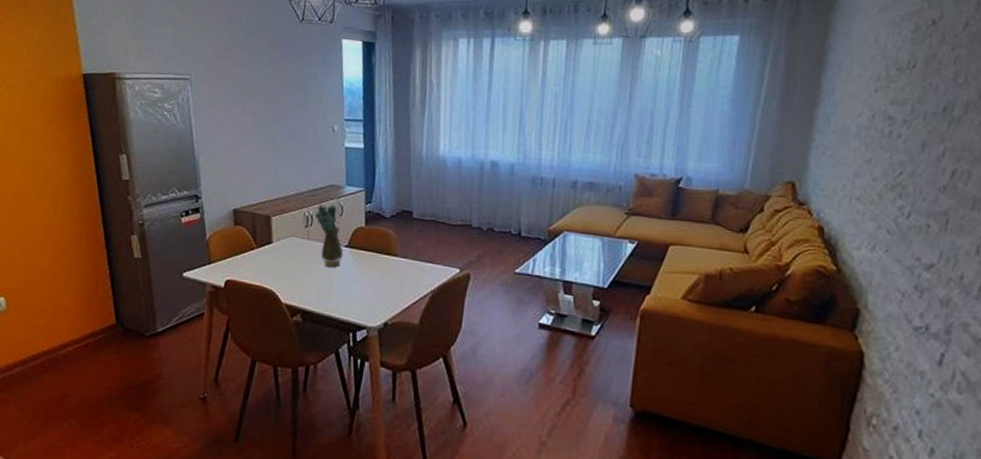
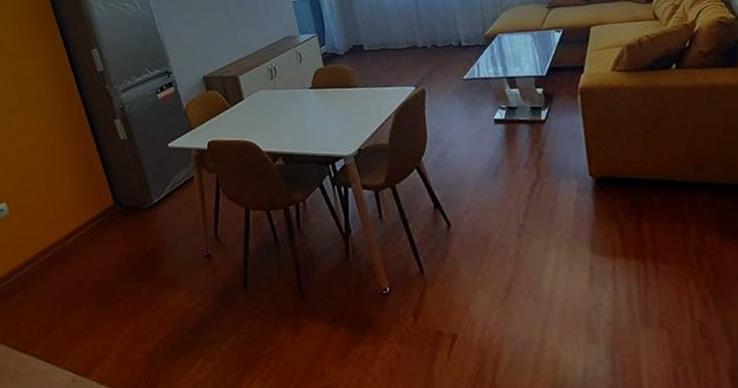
vase: present [314,202,343,268] -> none [277,52,310,111]

